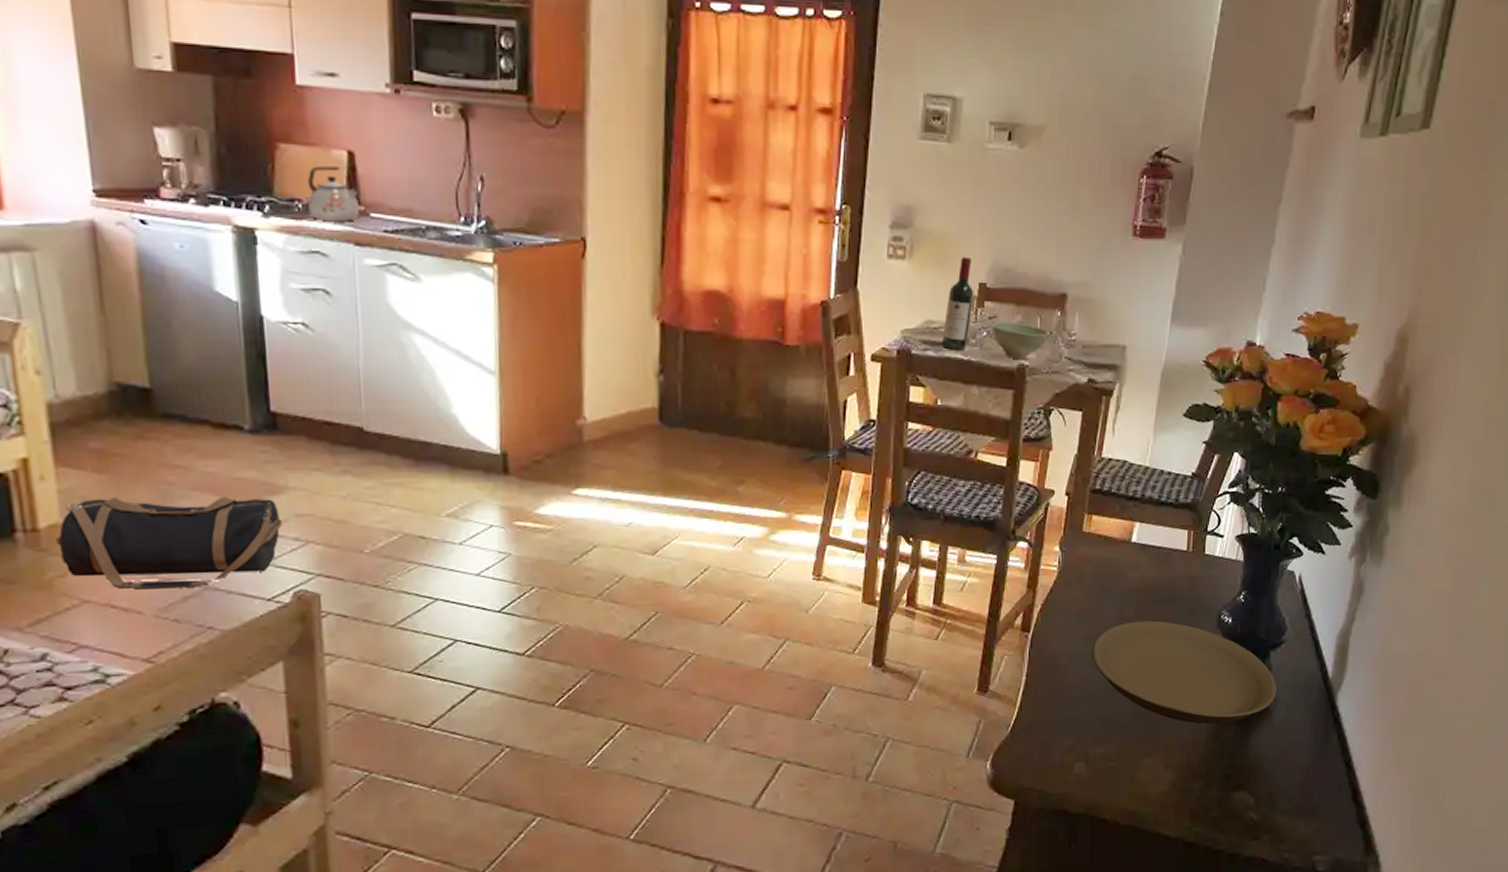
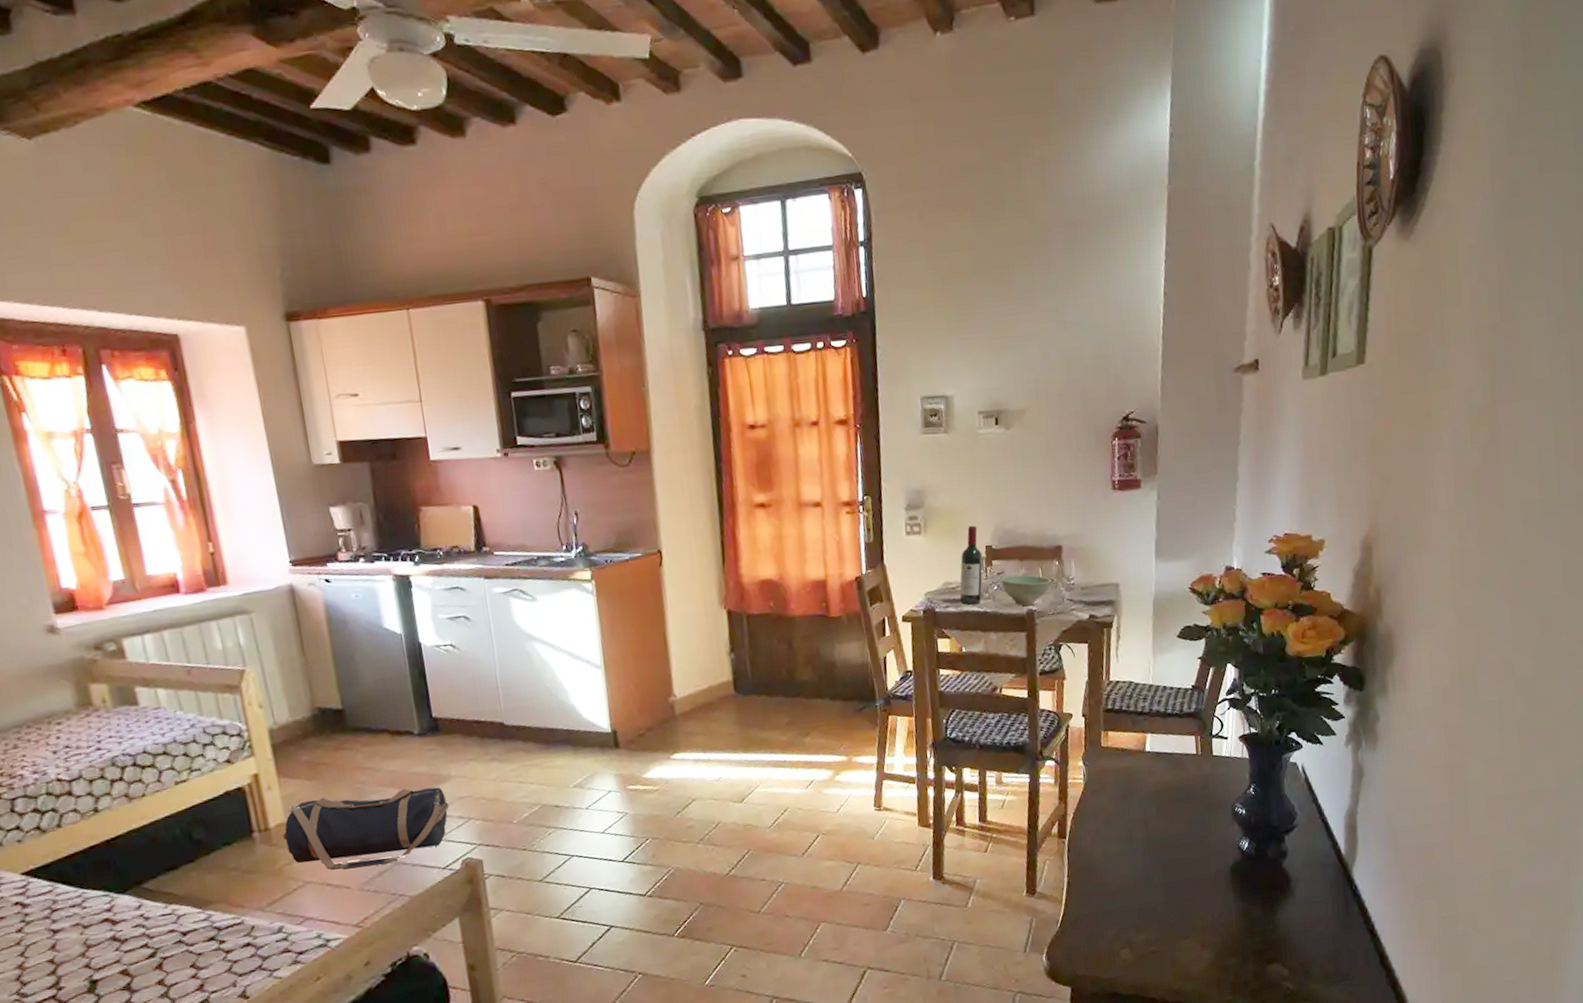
kettle: present [307,166,360,222] -> none [444,519,487,563]
decorative bowl: present [1092,620,1277,725] -> none [1122,818,1295,907]

